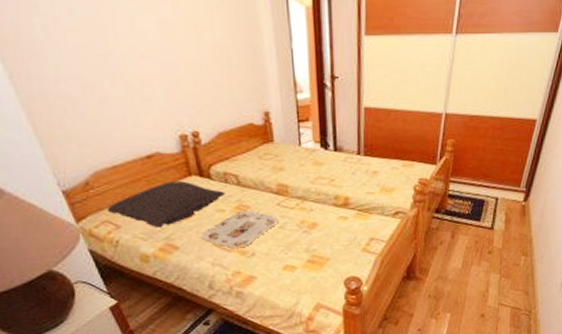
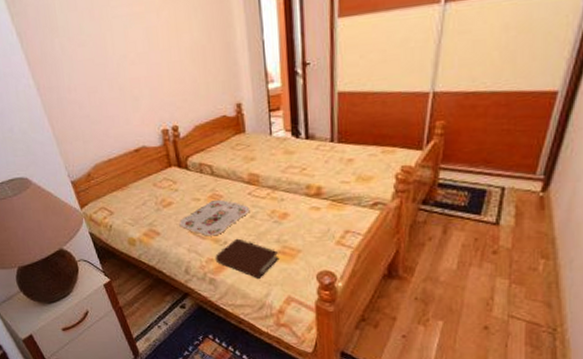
pillow: present [107,181,225,228] -> none [103,172,200,215]
book: none [242,249,307,288] -> present [215,238,278,278]

